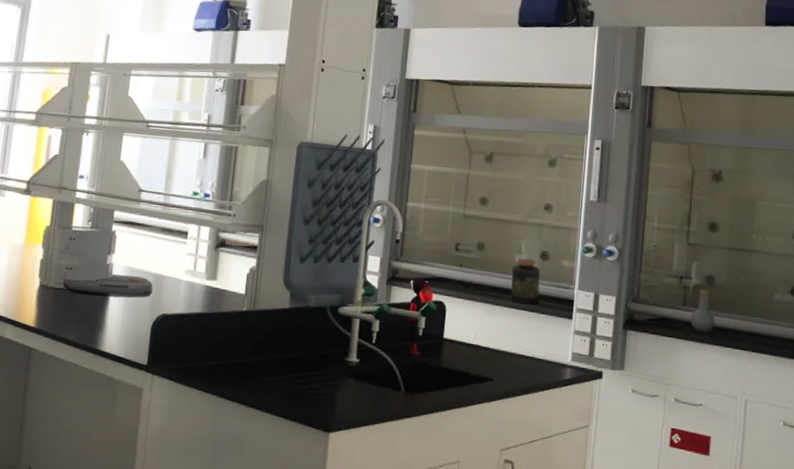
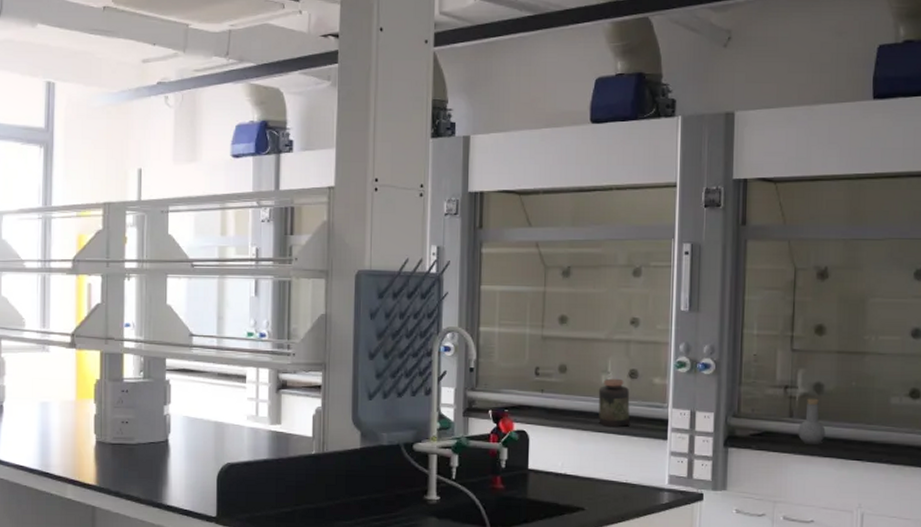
scale: present [63,274,153,298] -> none [120,425,215,450]

